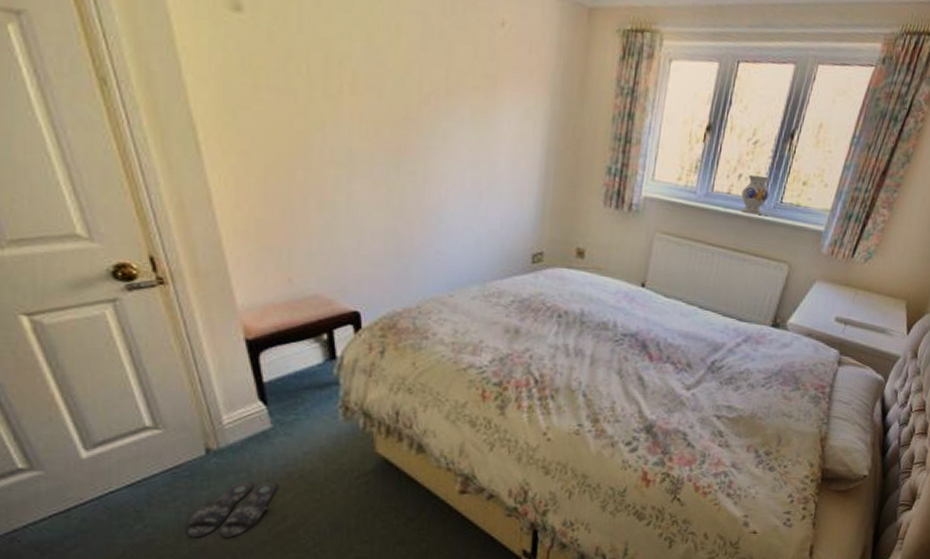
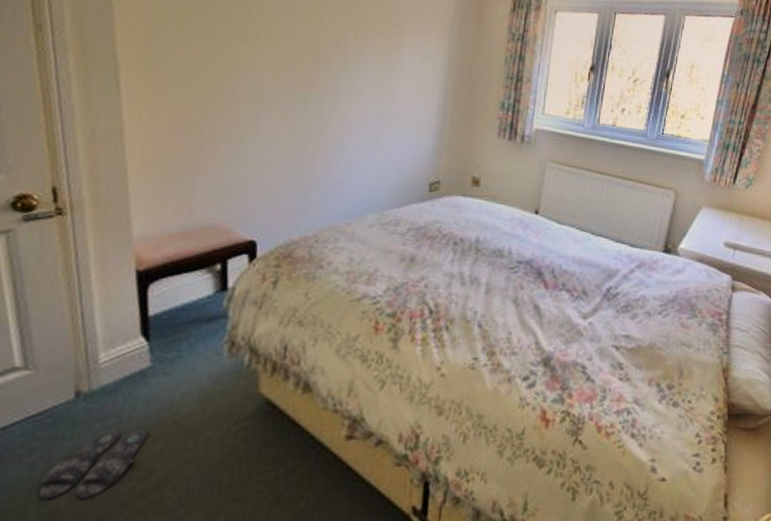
vase: present [741,174,770,216] -> none [625,108,651,146]

